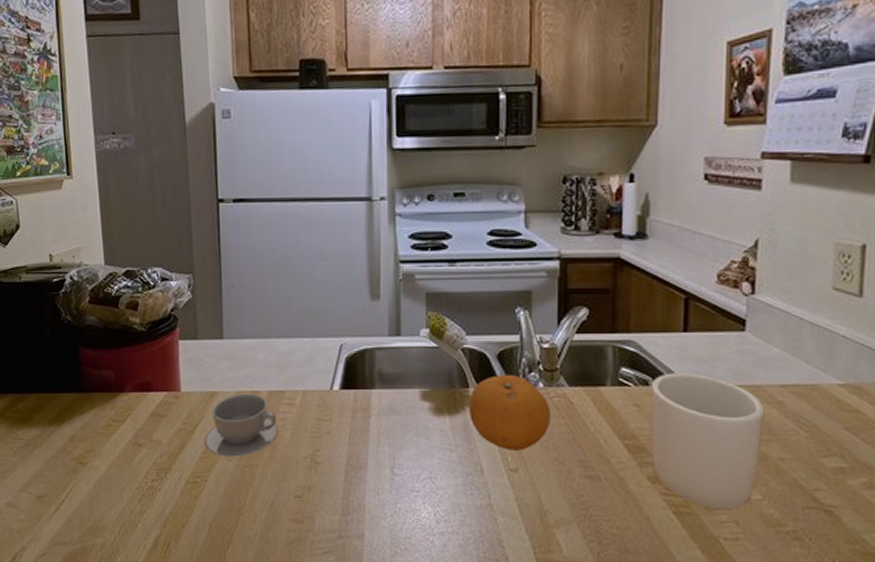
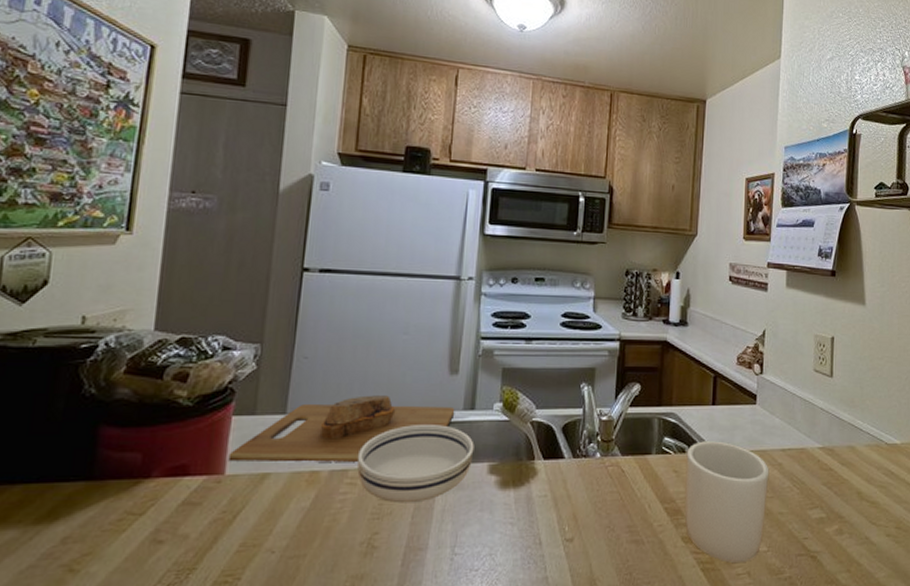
cutting board: none [181,321,381,385] -> present [228,395,455,463]
teacup: present [204,393,278,457] -> none [244,473,335,548]
bowl: none [291,349,404,425] -> present [357,423,474,503]
fruit: present [468,374,551,451] -> none [532,445,606,520]

